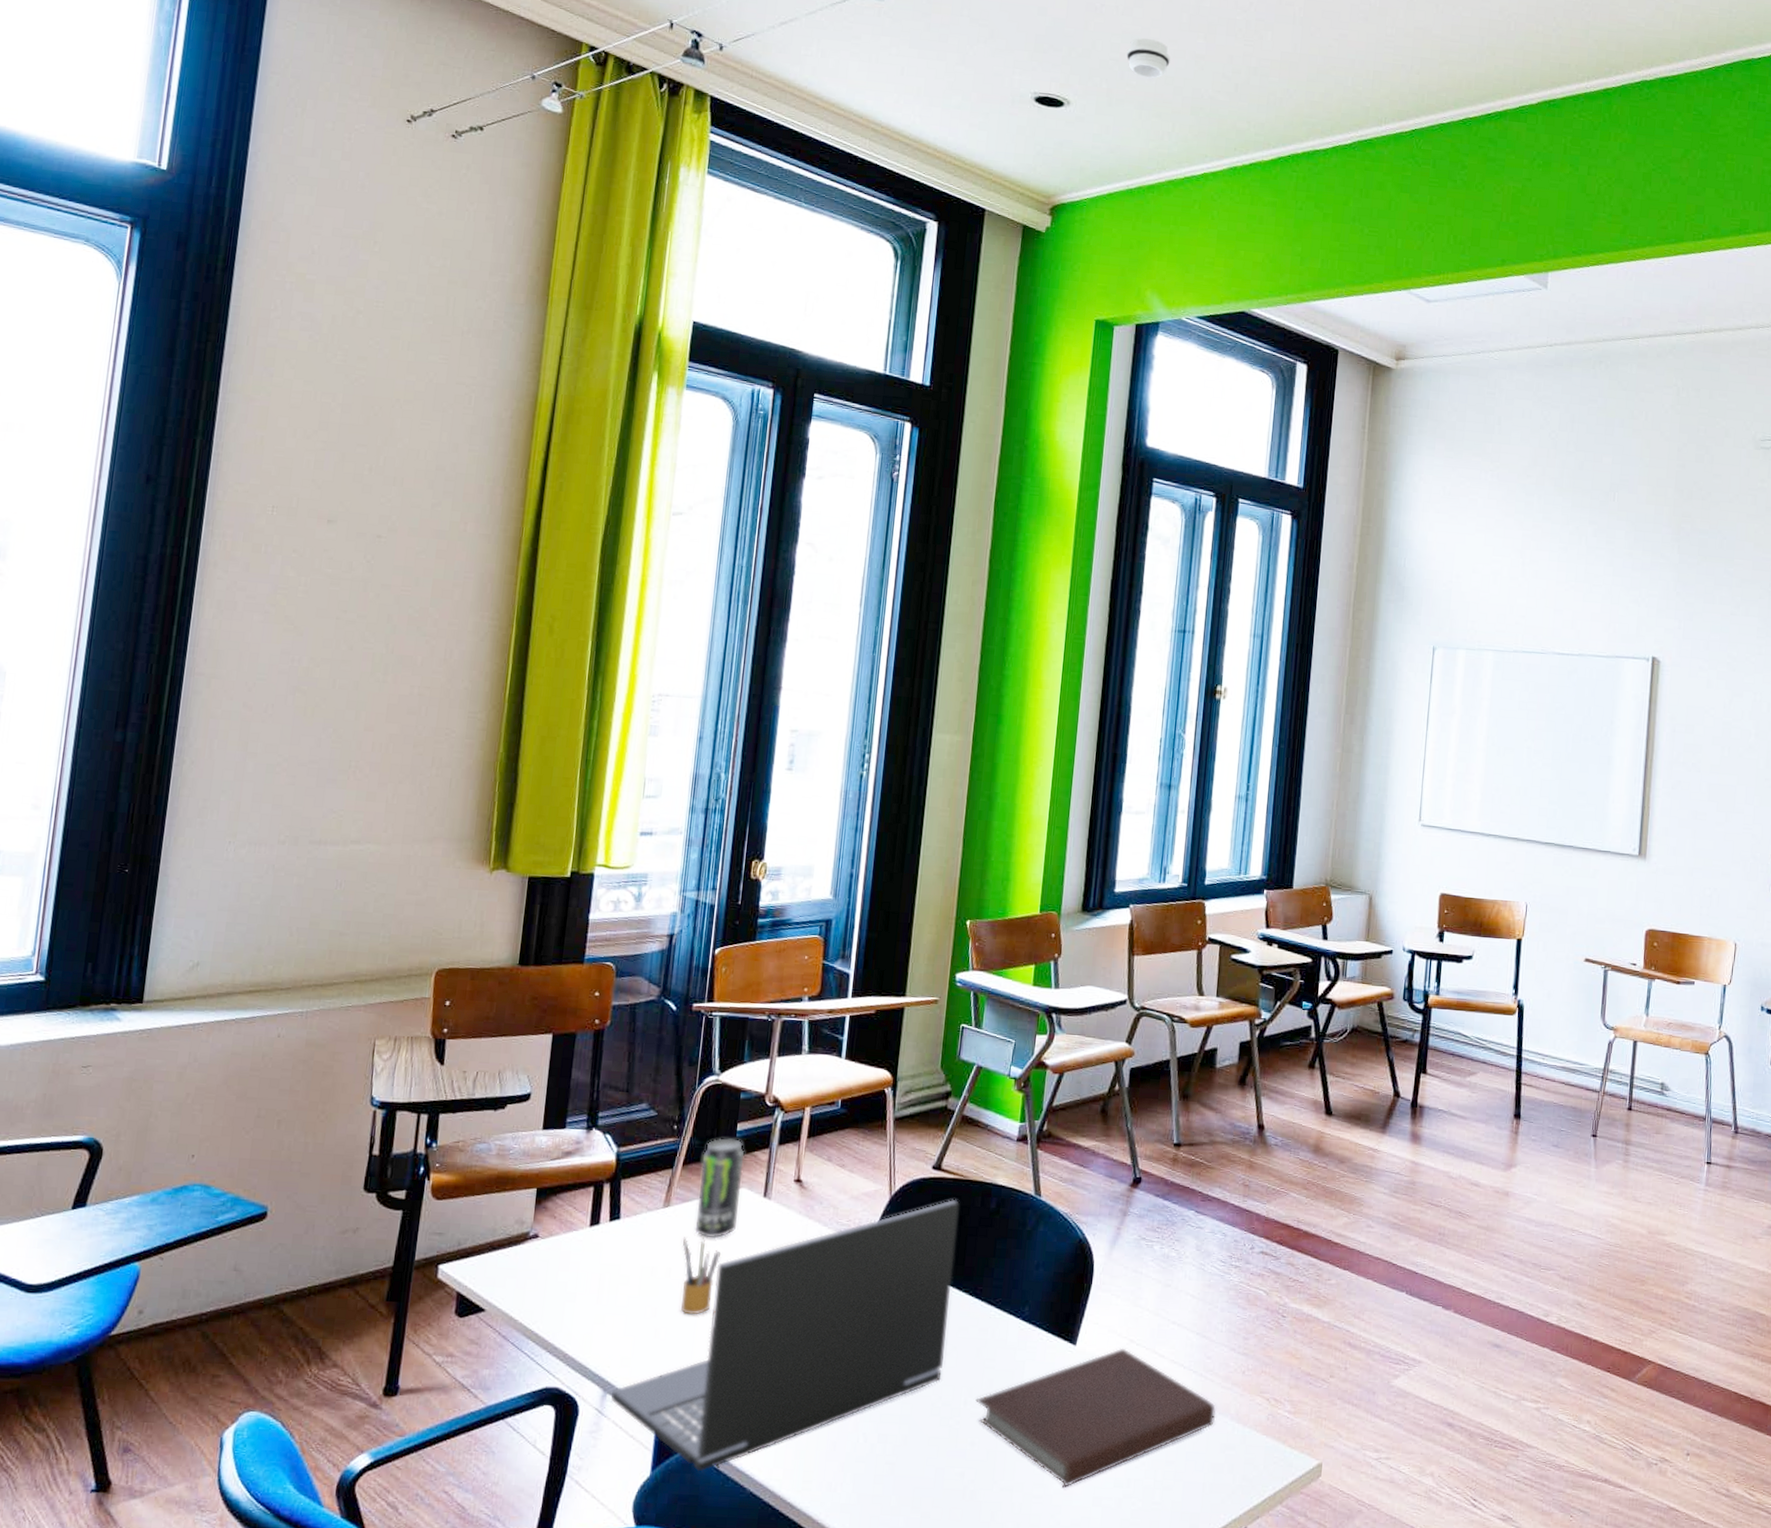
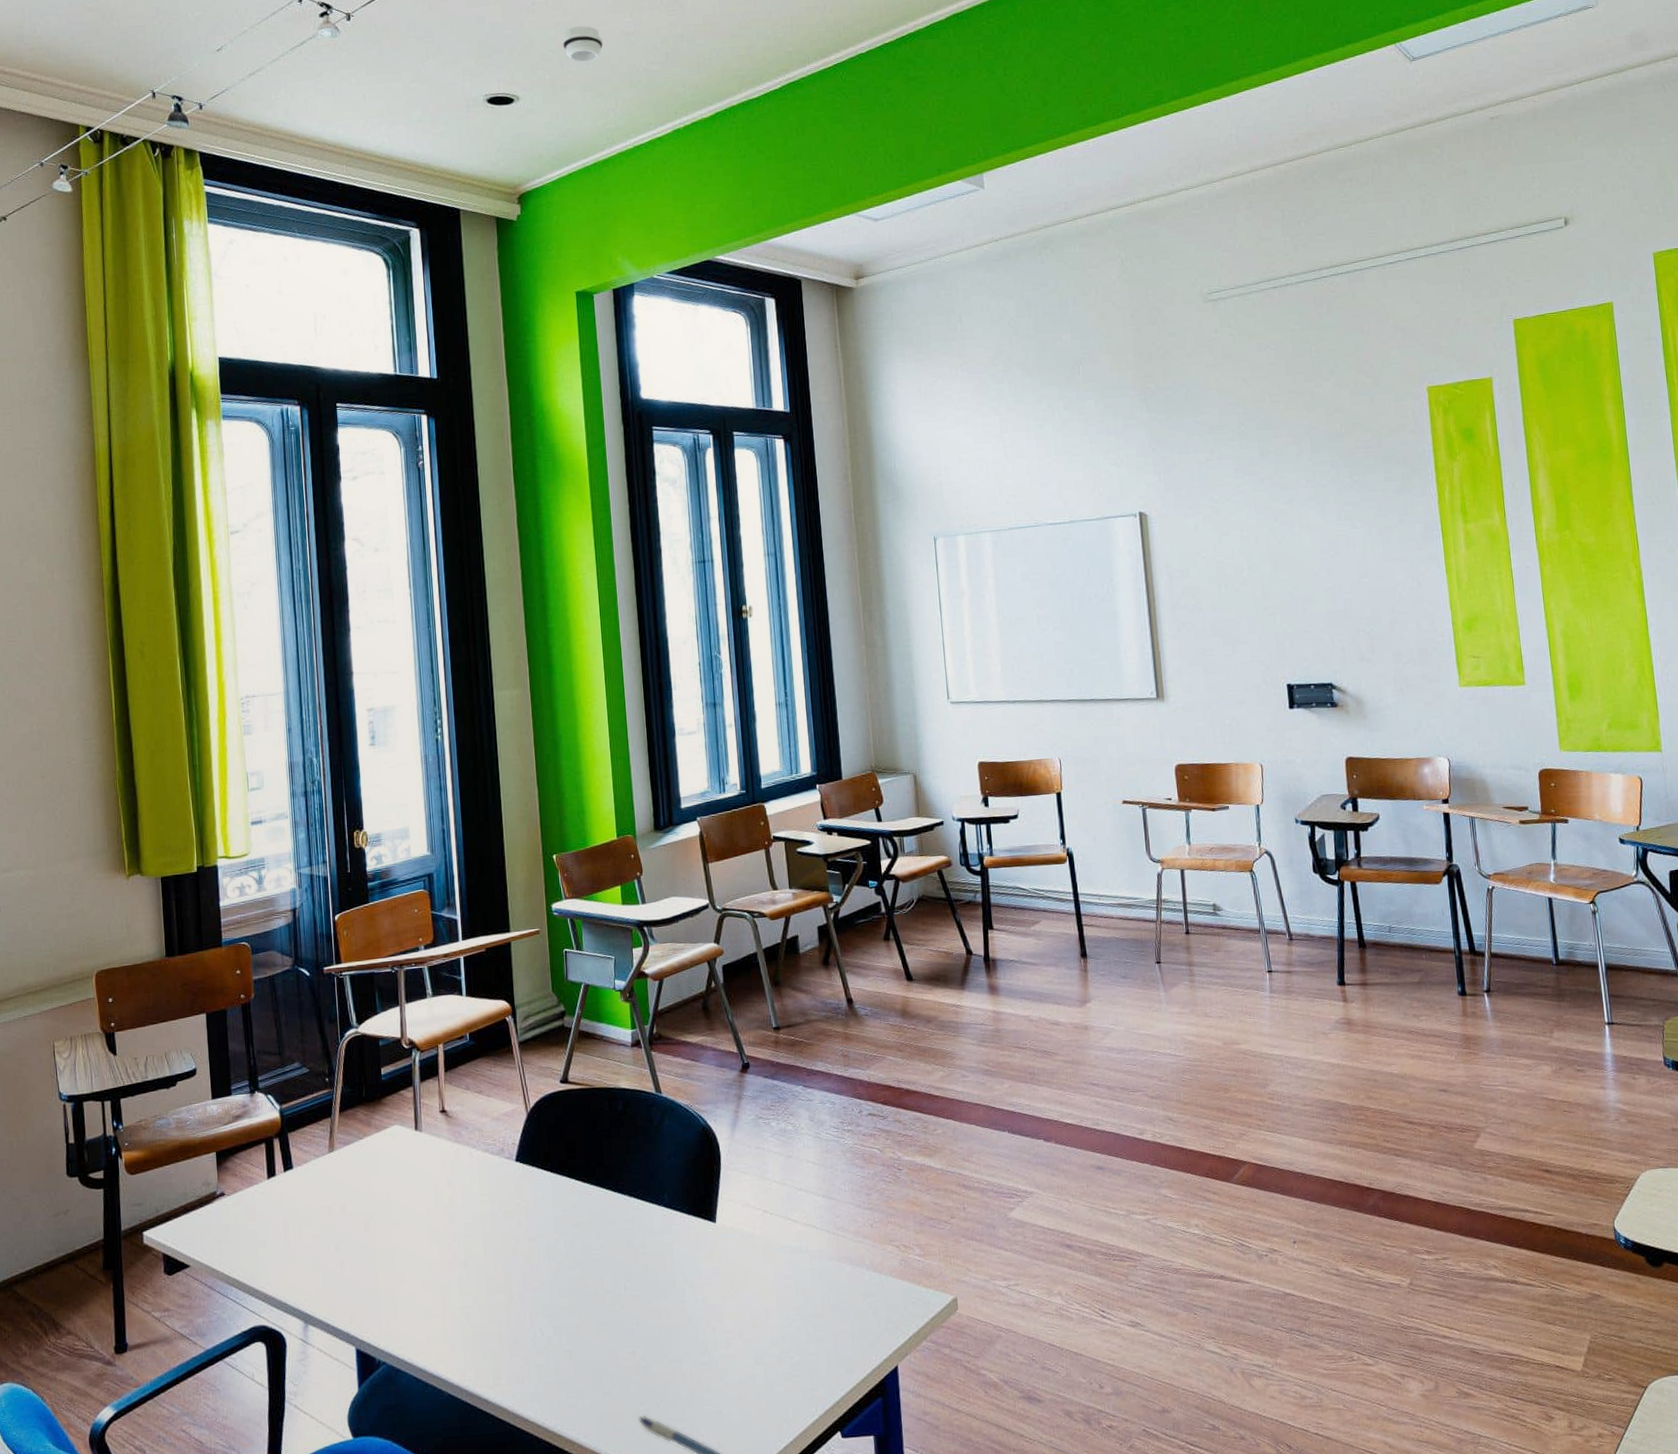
laptop: present [611,1199,959,1472] -> none [312,1107,600,1383]
pencil box: present [680,1237,720,1315] -> none [351,1173,387,1245]
beverage can: present [695,1138,745,1239] -> none [355,1082,396,1174]
notebook: present [975,1348,1216,1489] -> none [634,1218,853,1353]

